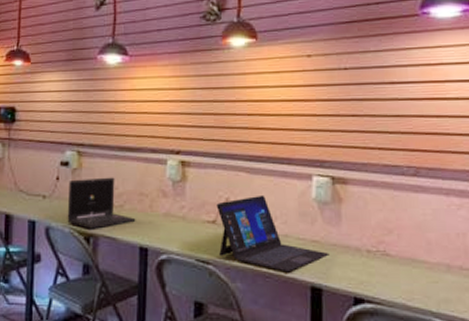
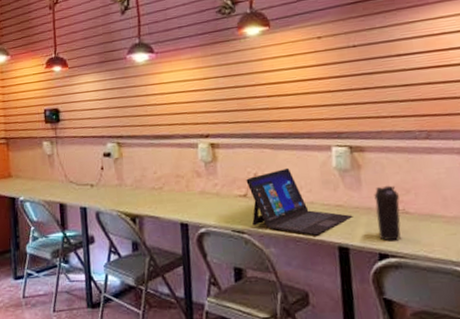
laptop: present [67,177,136,229] -> none [112,163,175,211]
water bottle: none [354,223,382,285] -> present [374,185,401,242]

